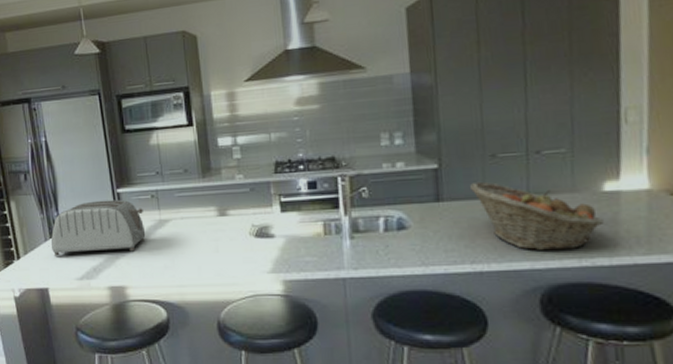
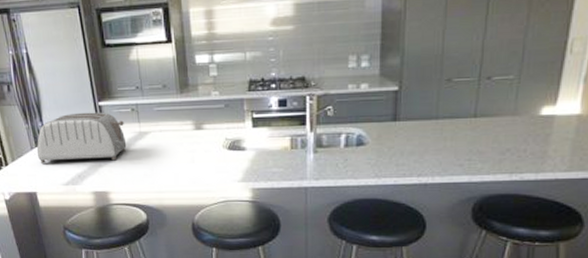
fruit basket: present [470,181,604,251] -> none [425,103,536,167]

